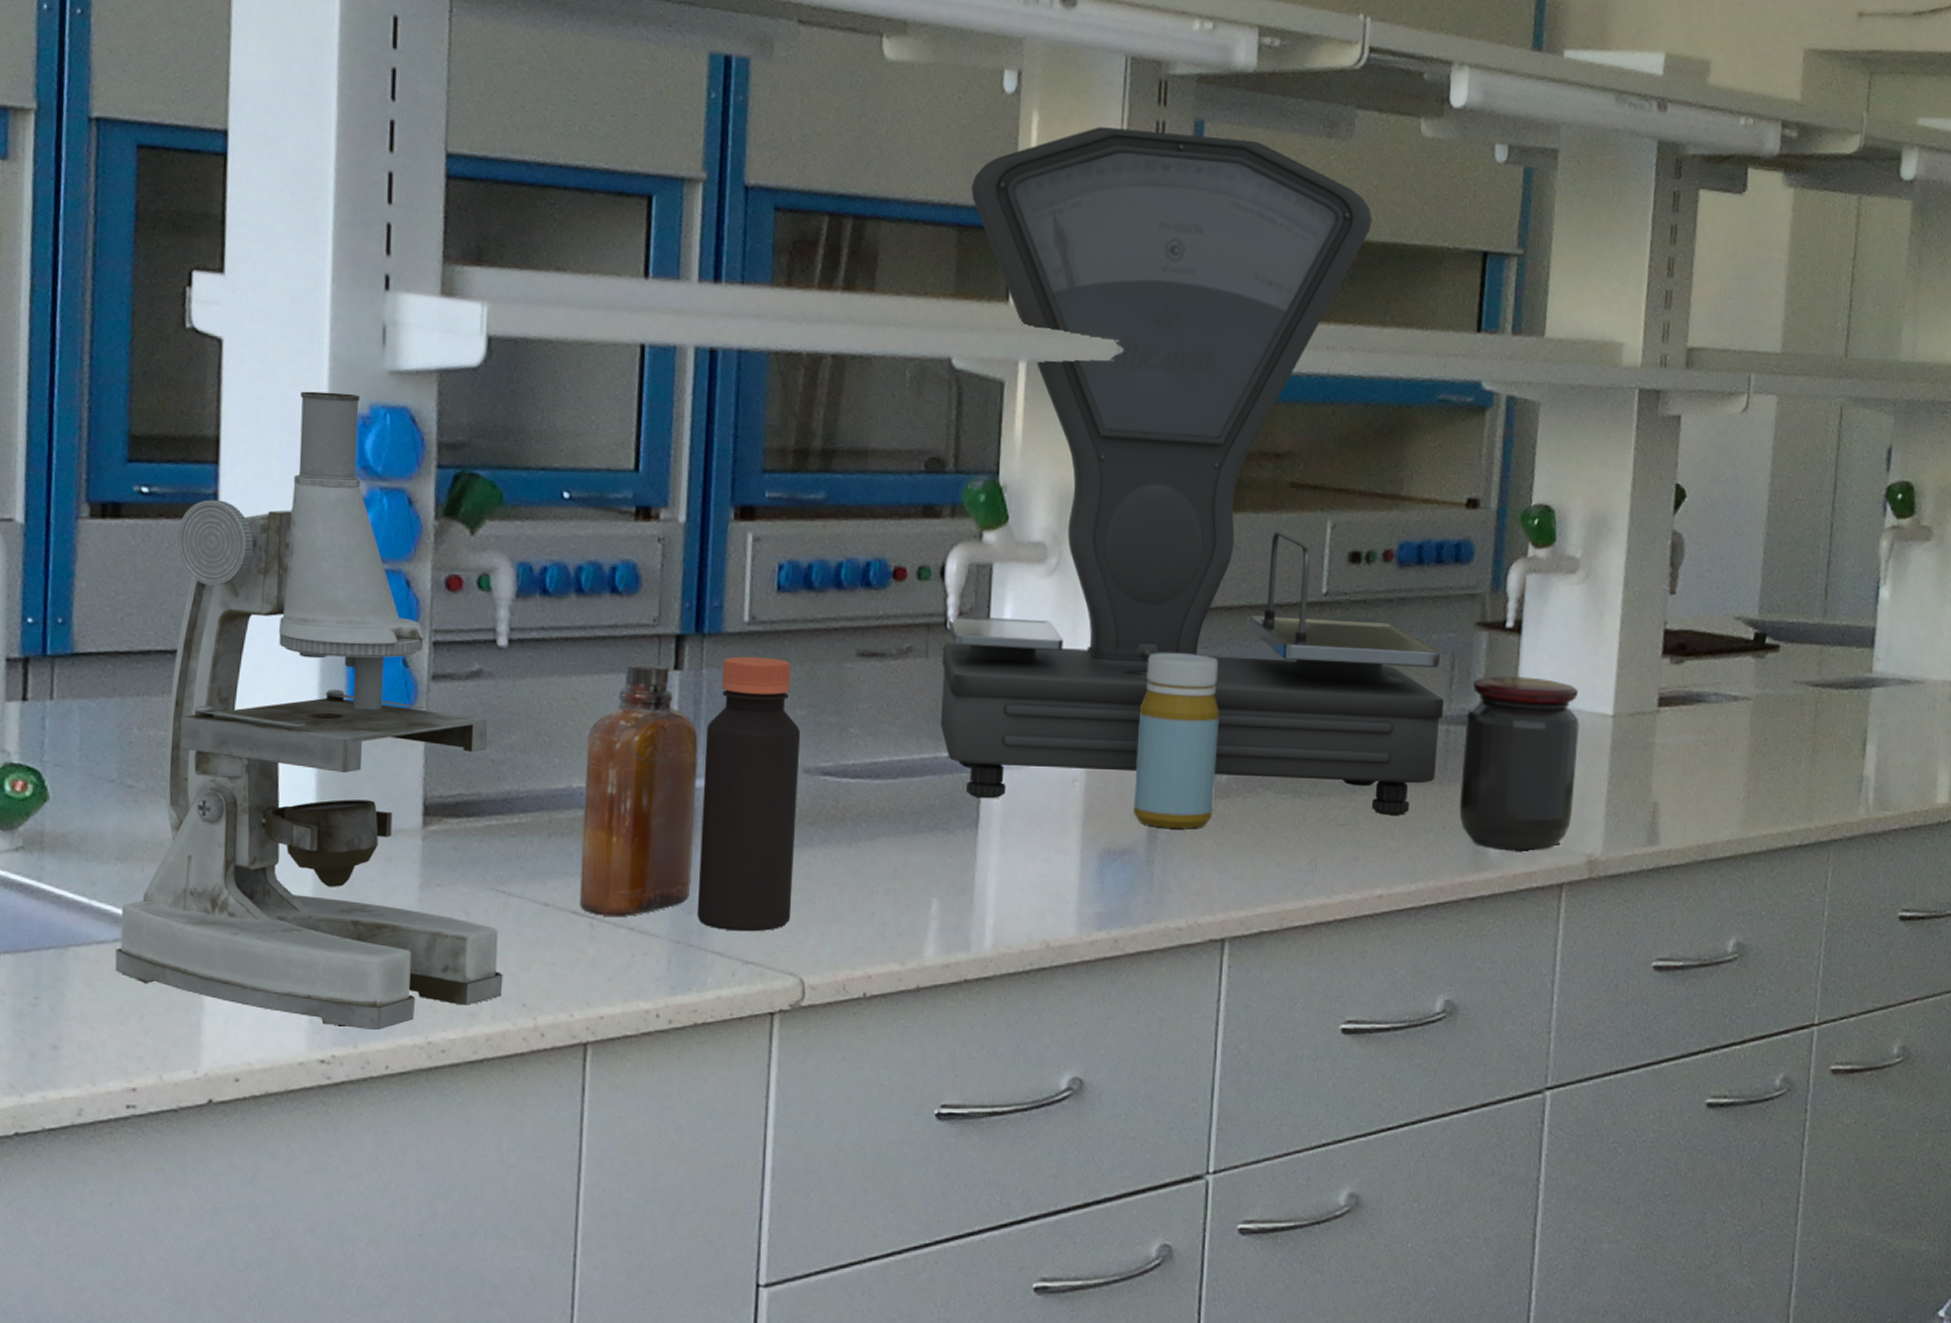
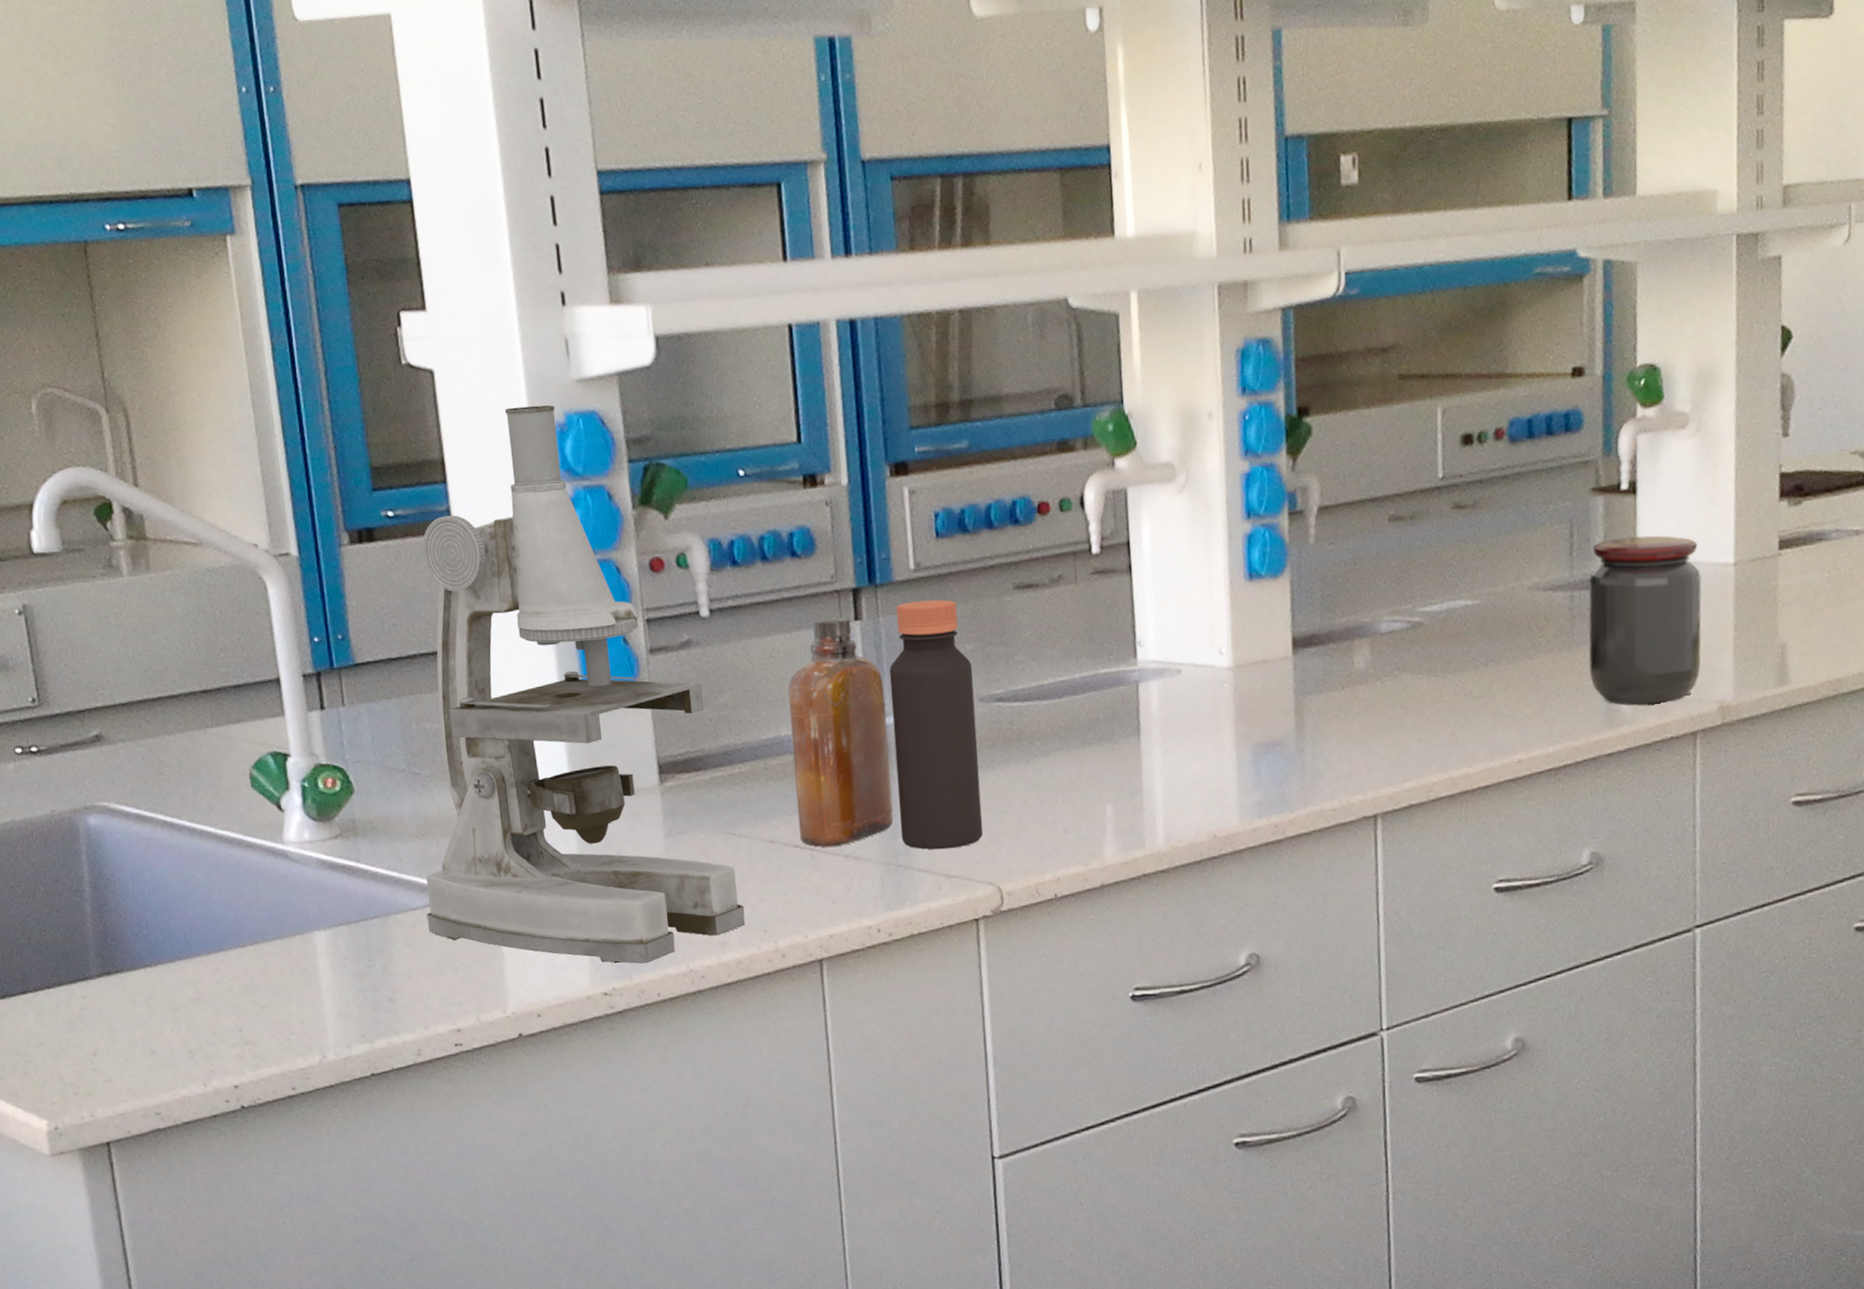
scale: present [940,127,1444,815] -> none [1067,41,1567,708]
bottle: present [1134,653,1219,828] -> none [1276,551,1354,718]

